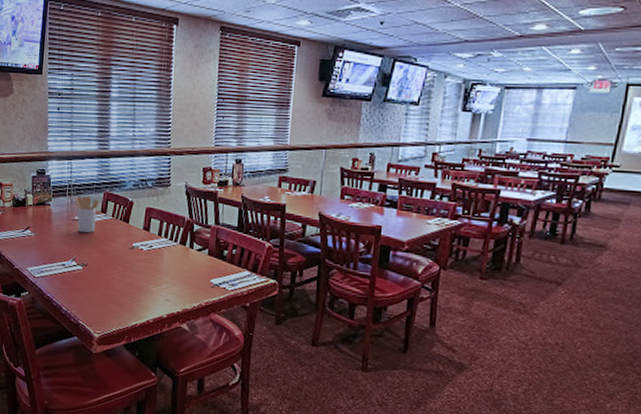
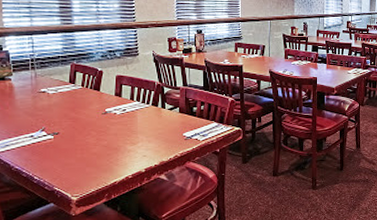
utensil holder: present [75,195,99,233] -> none [39,68,67,103]

